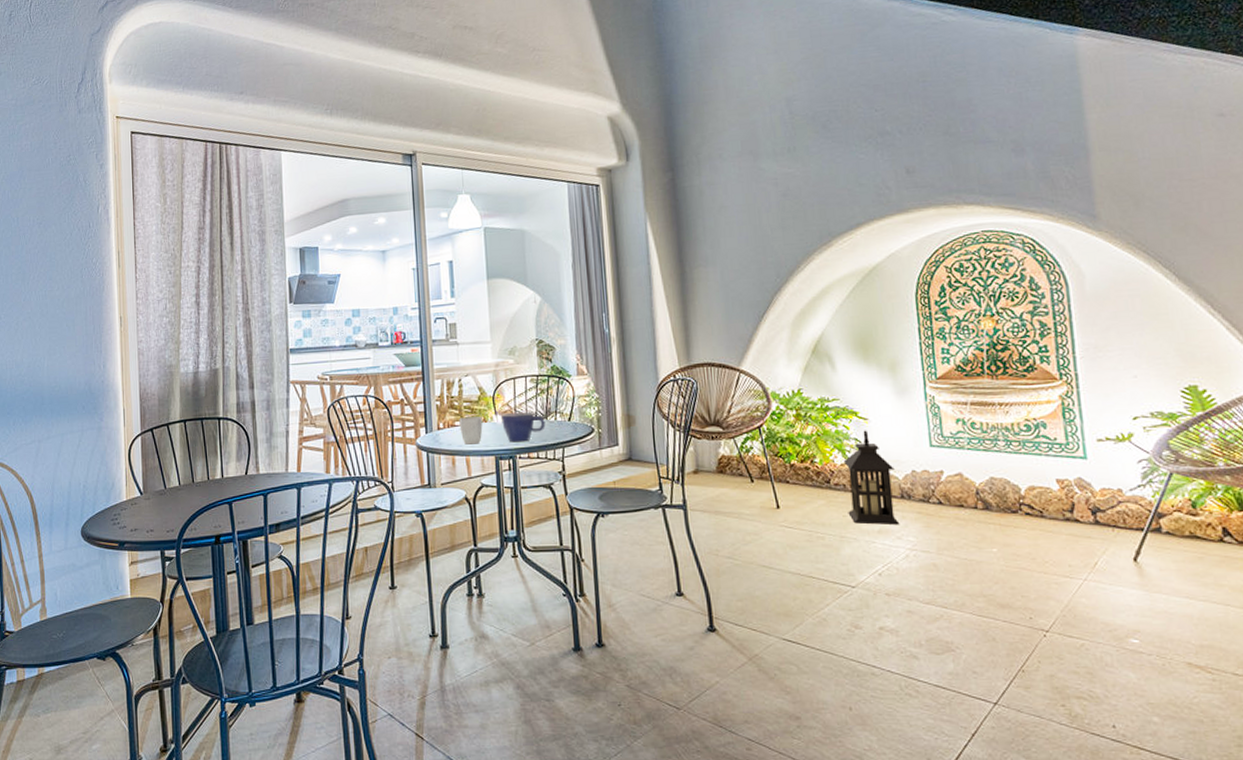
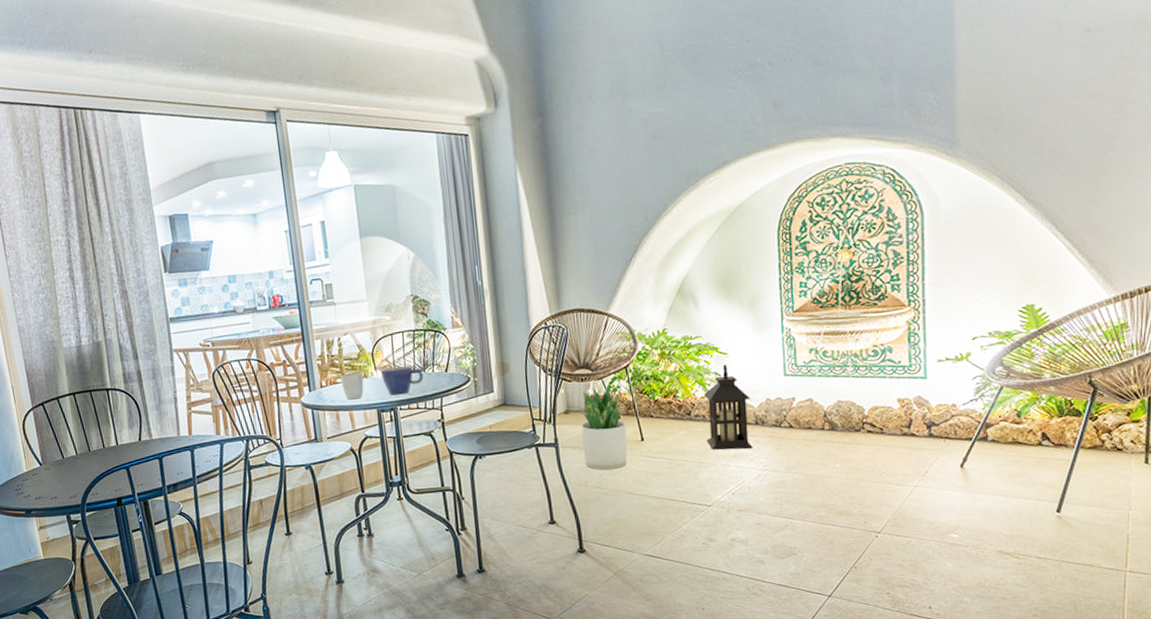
planter: none [708,442,762,538] -> present [578,382,628,470]

